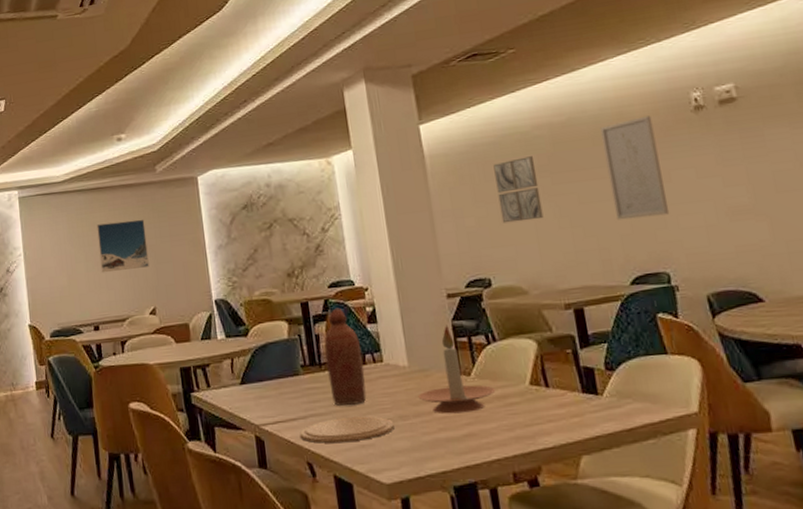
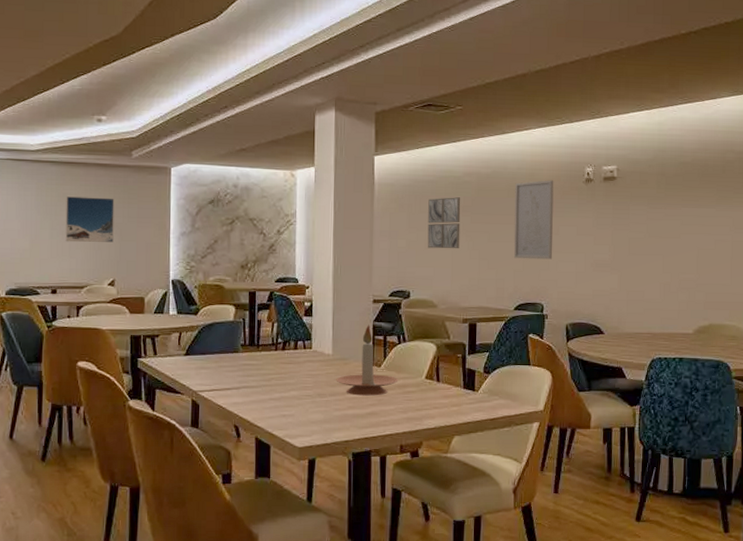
plate: present [299,416,394,443] -> none [231,391,312,412]
bottle: present [324,308,367,406] -> none [264,300,296,381]

